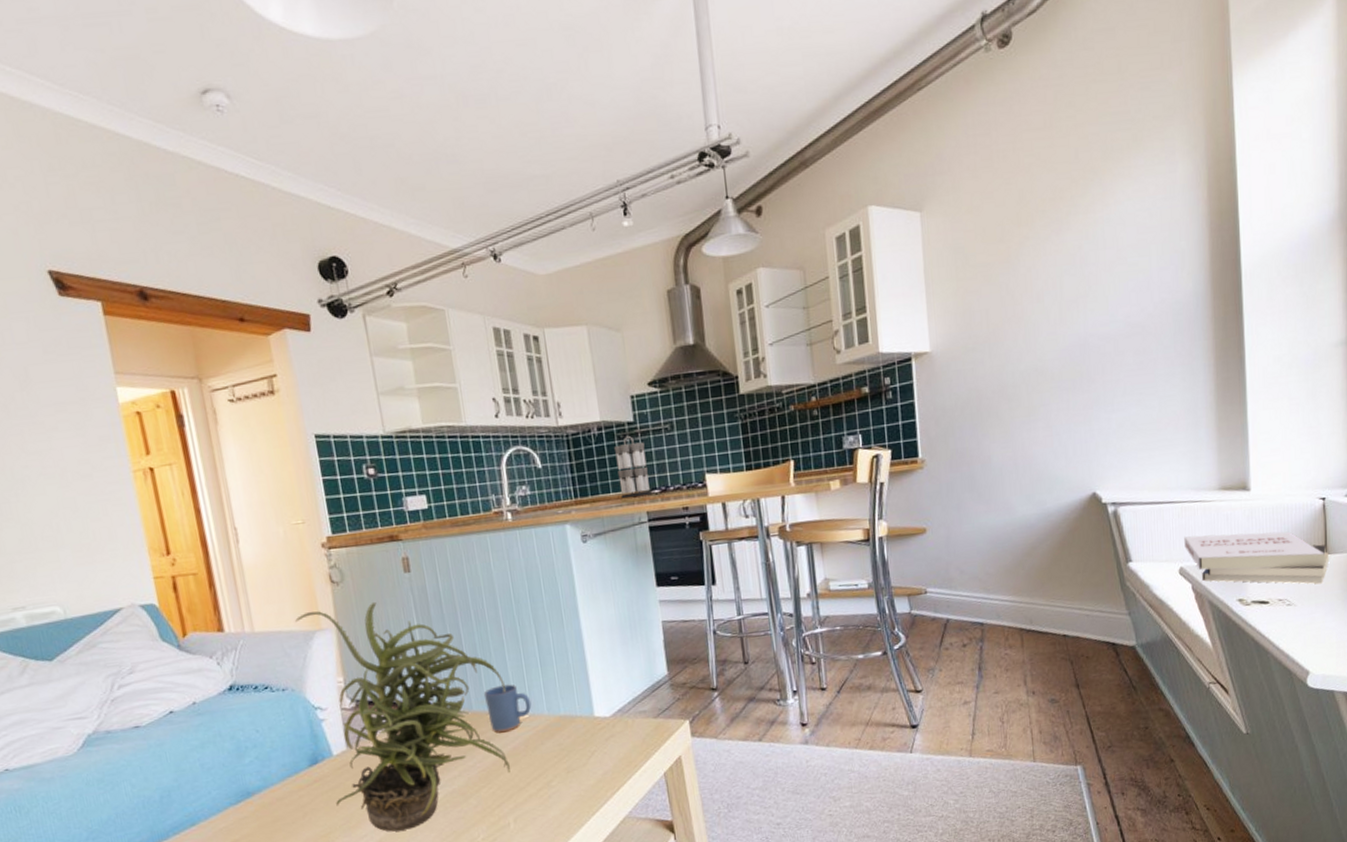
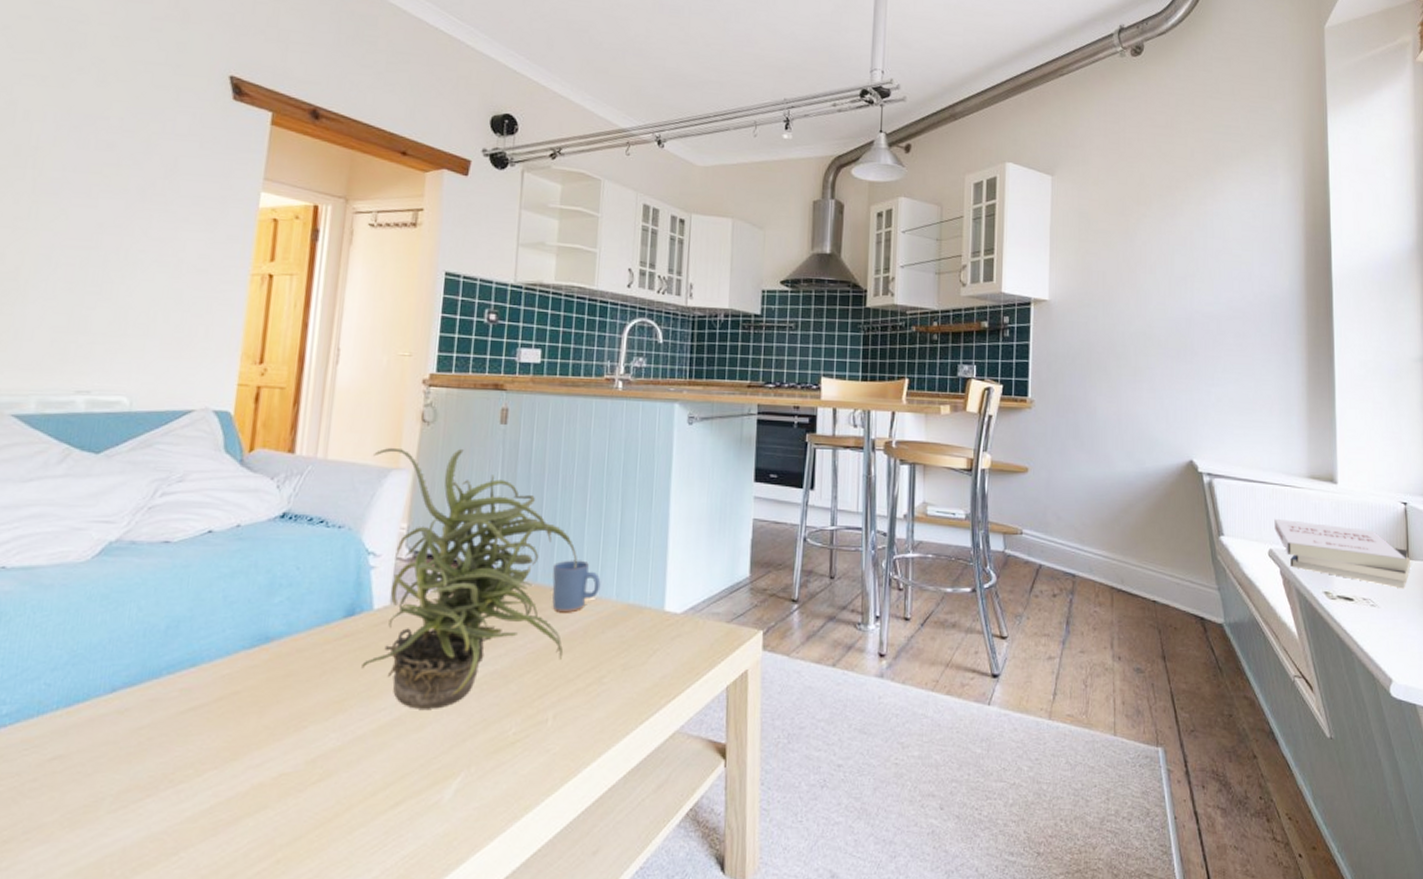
spice rack: present [614,436,652,499] -> none [735,328,767,389]

